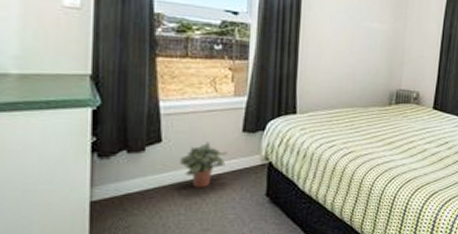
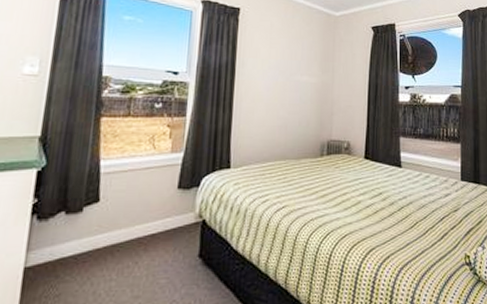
potted plant: present [180,142,228,189] -> none [115,200,163,251]

